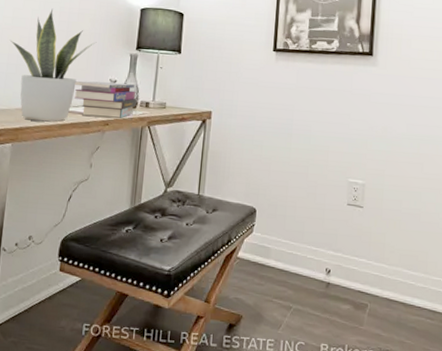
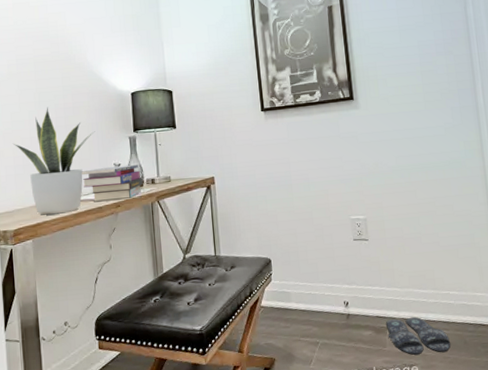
slippers: none [366,296,433,343] -> present [386,316,450,355]

